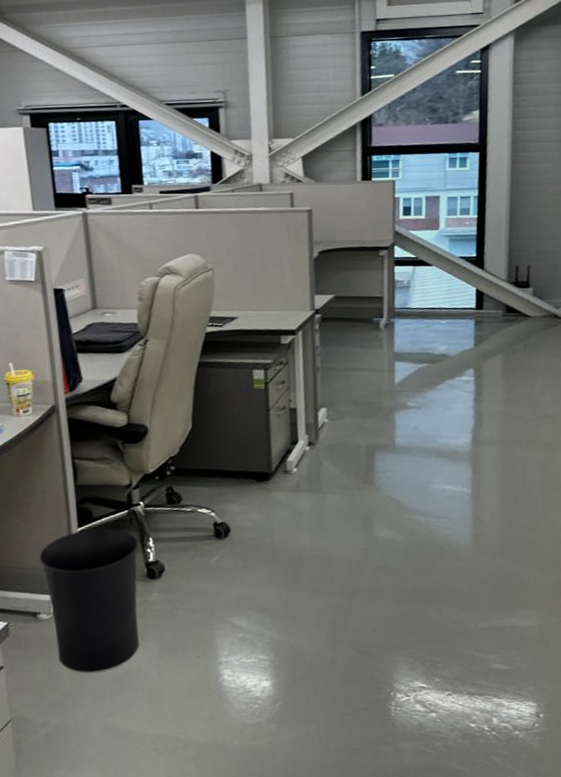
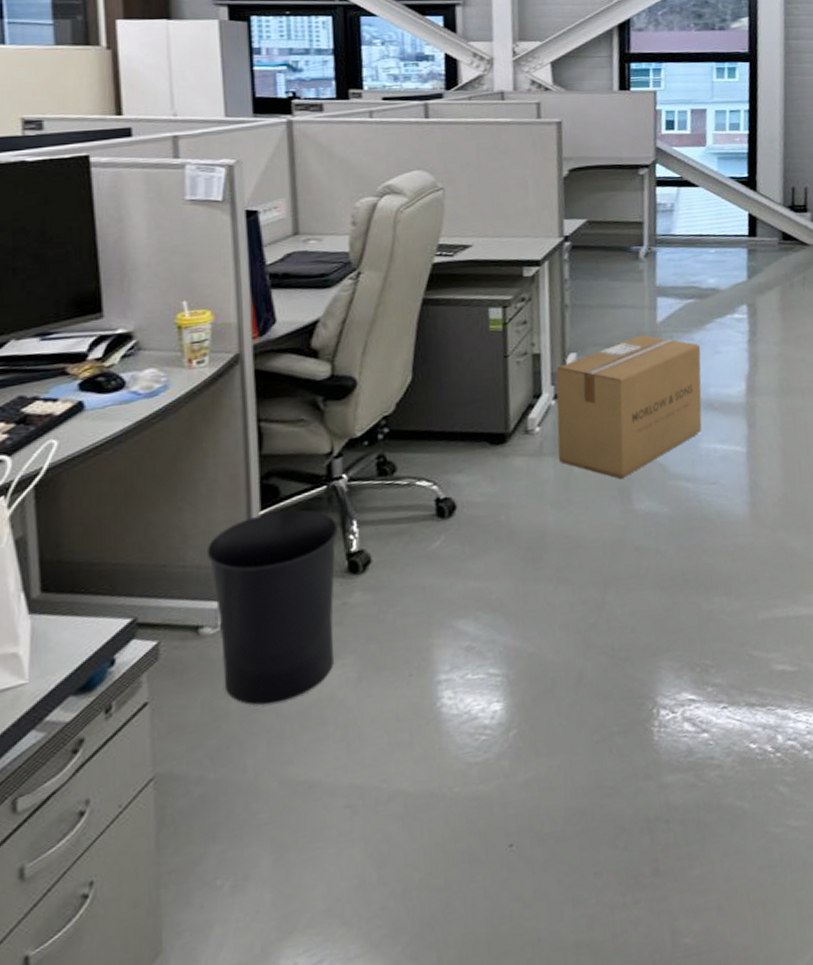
box: none [309,393,433,512] -> present [556,334,702,479]

